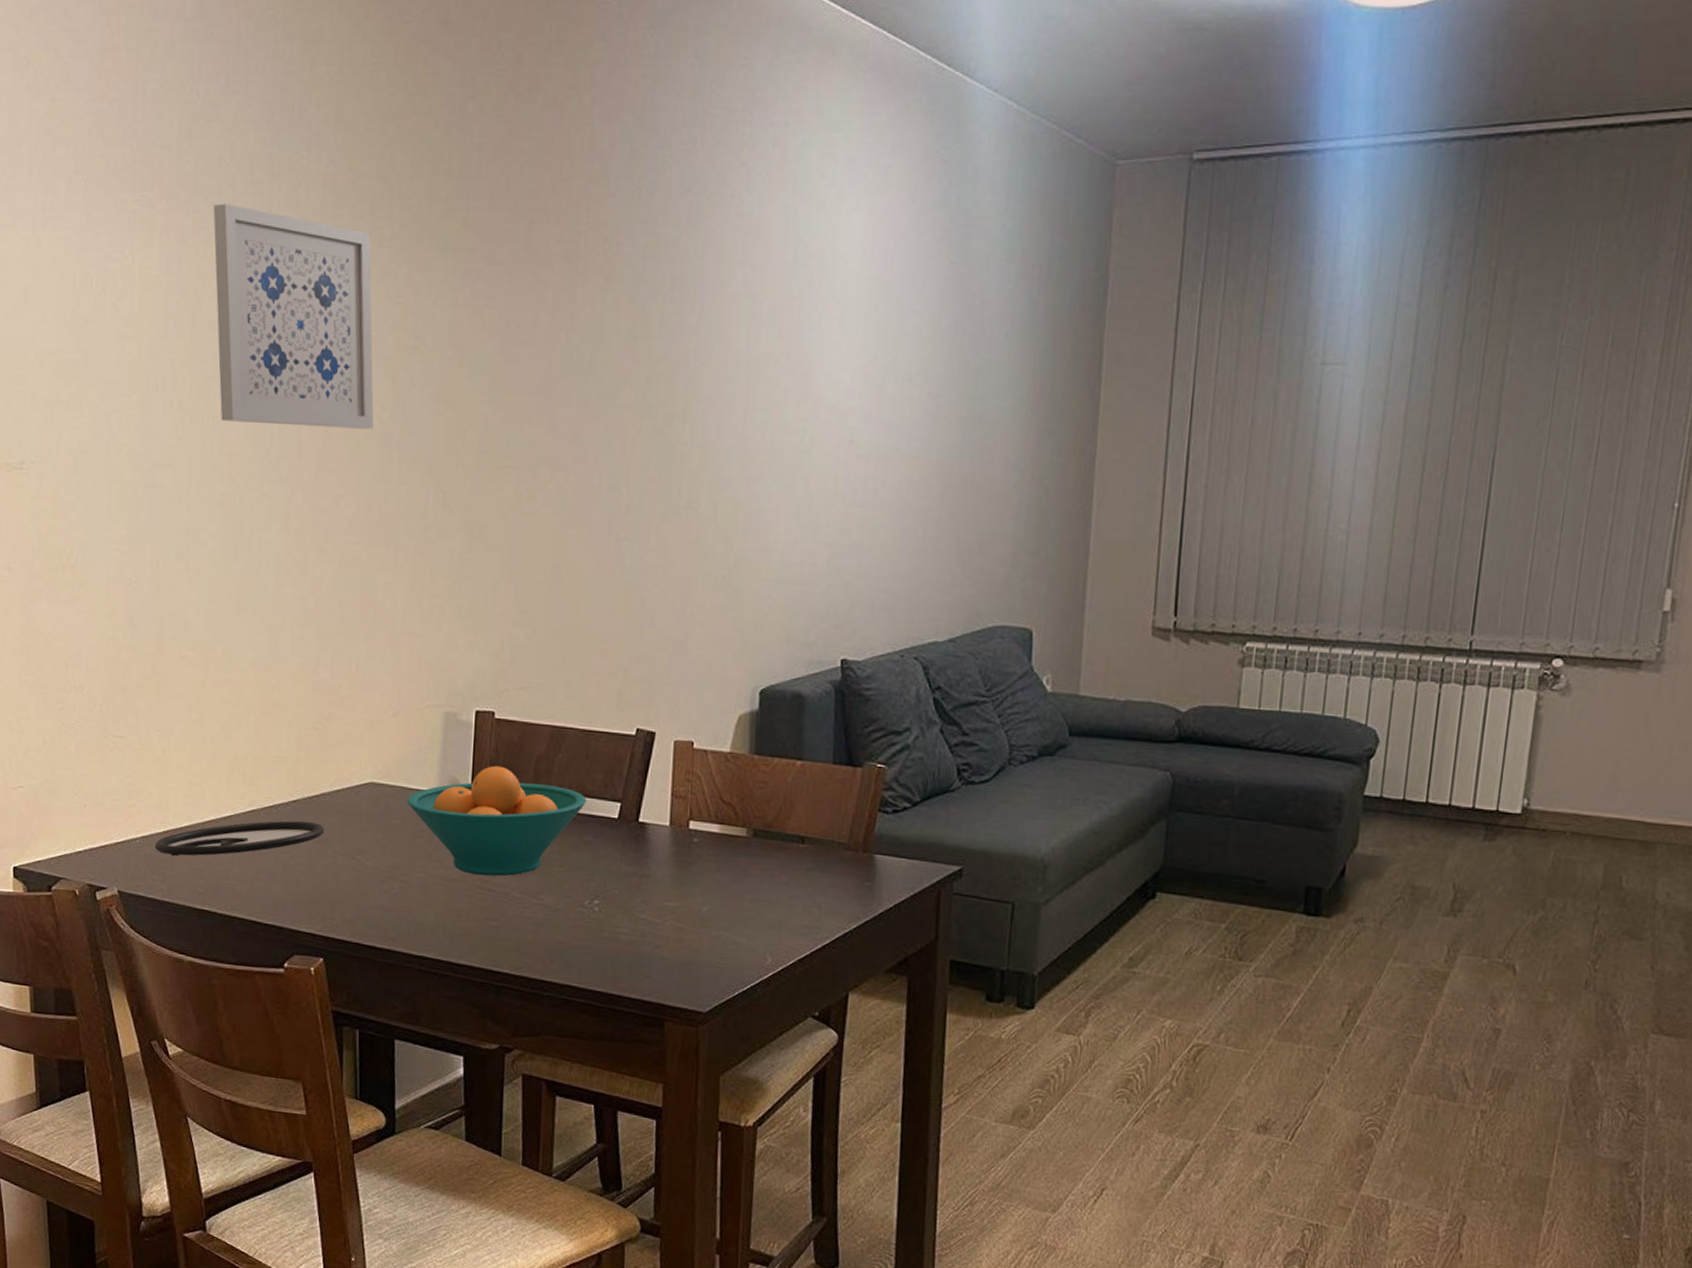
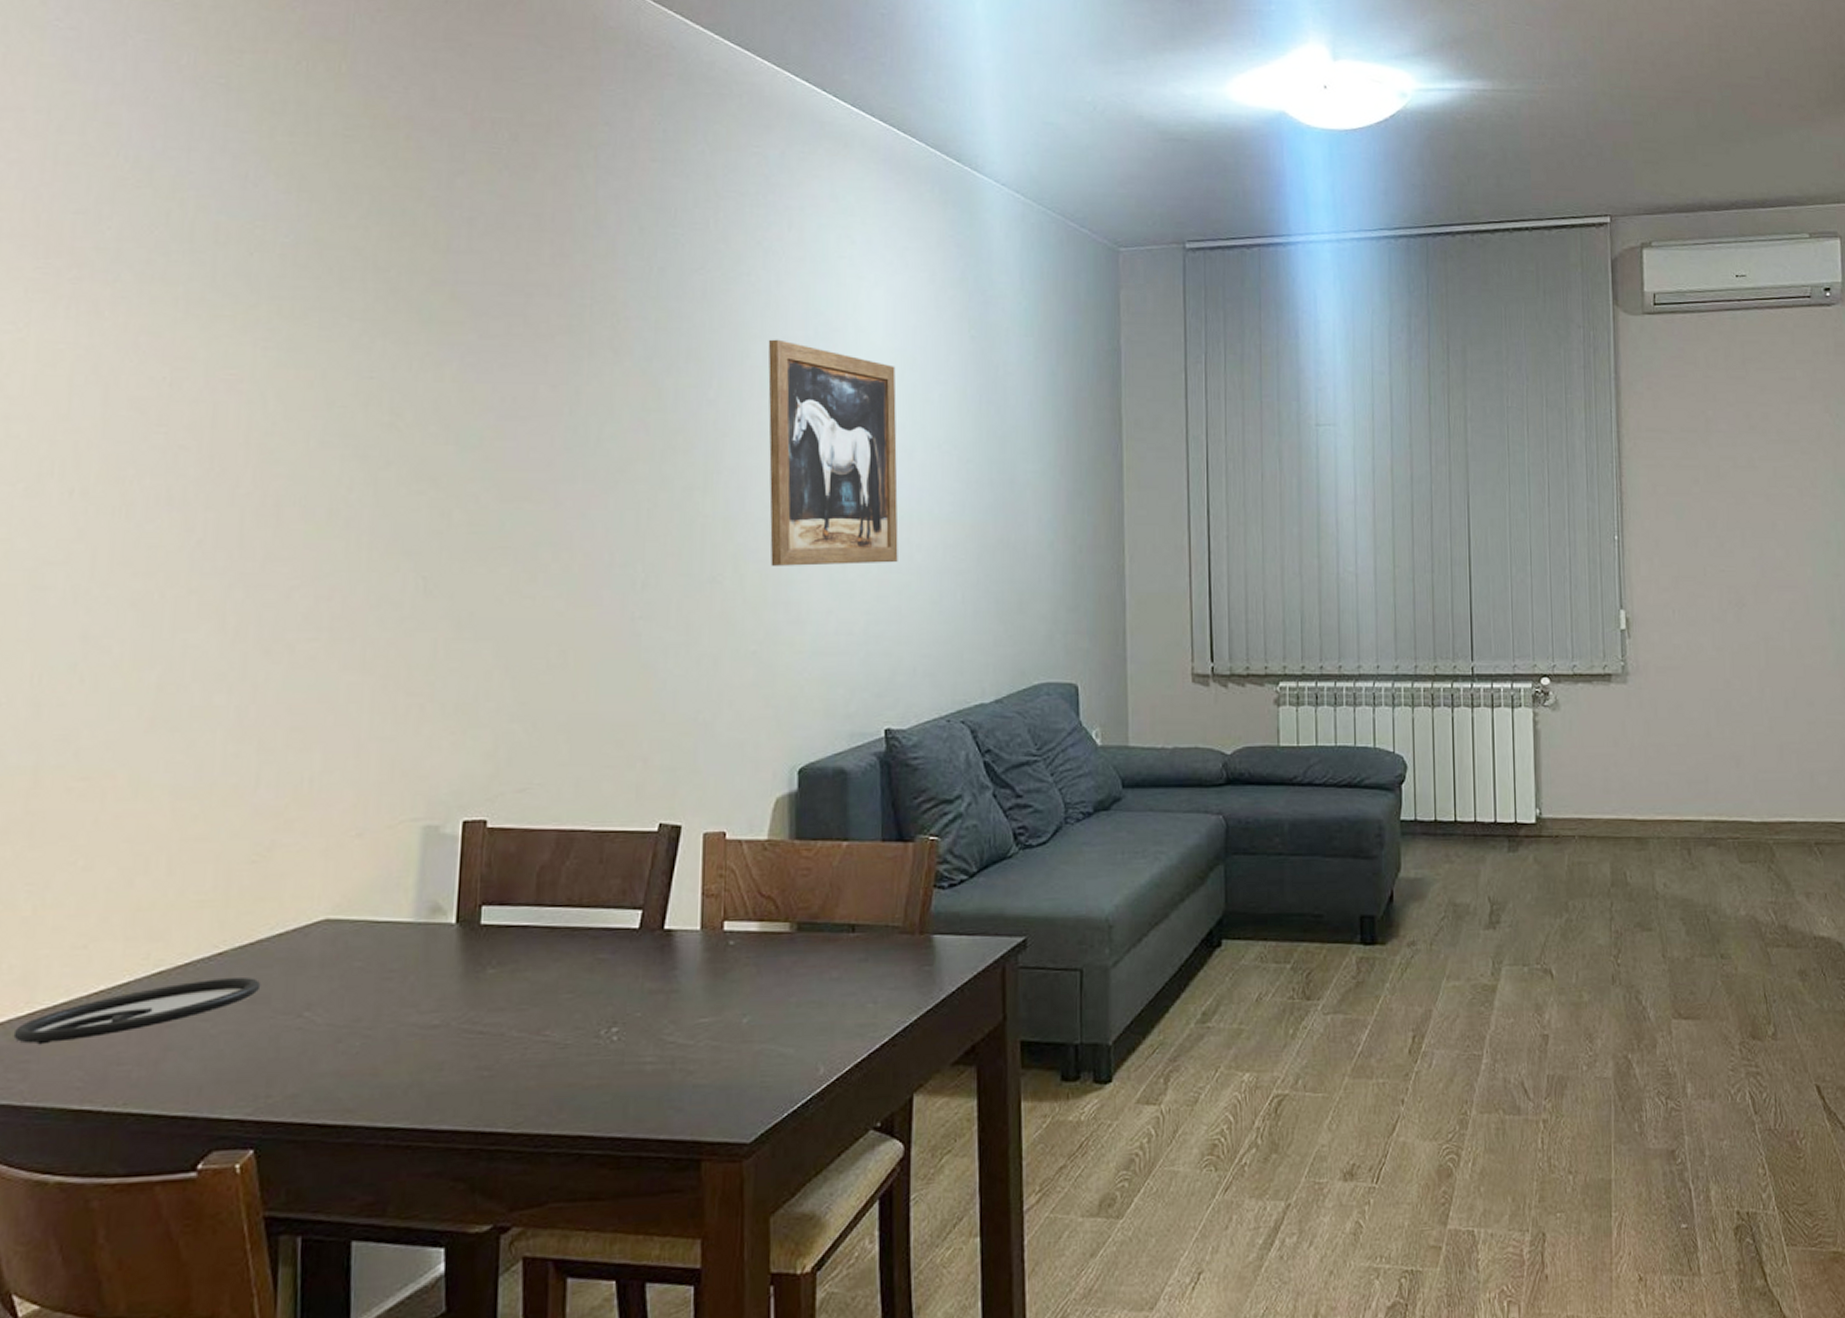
wall art: present [213,203,374,429] -> none [137,273,339,513]
fruit bowl: present [407,765,587,877] -> none [373,882,602,1016]
wall art: none [742,265,871,498] -> present [768,339,898,566]

